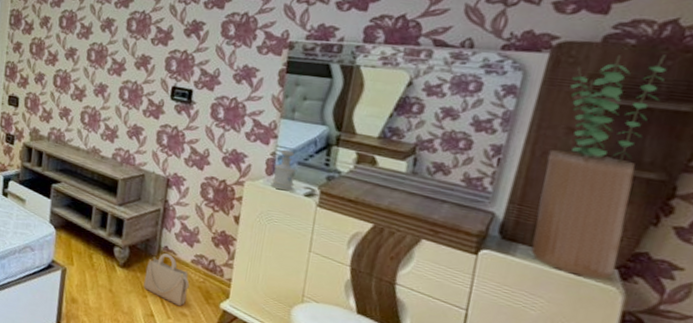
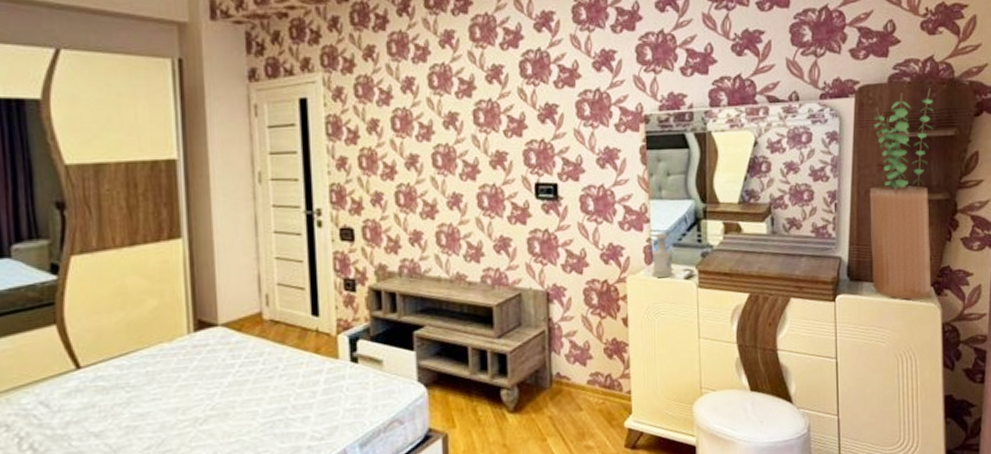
handbag: present [143,252,190,307] -> none [540,380,590,440]

